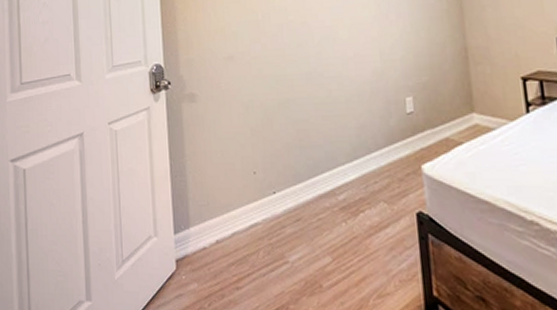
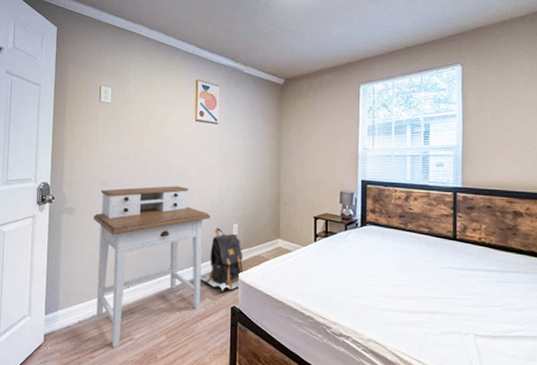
desk: none [220,52,374,275] -> present [93,186,210,348]
backpack: none [368,104,428,191] -> present [200,228,243,291]

